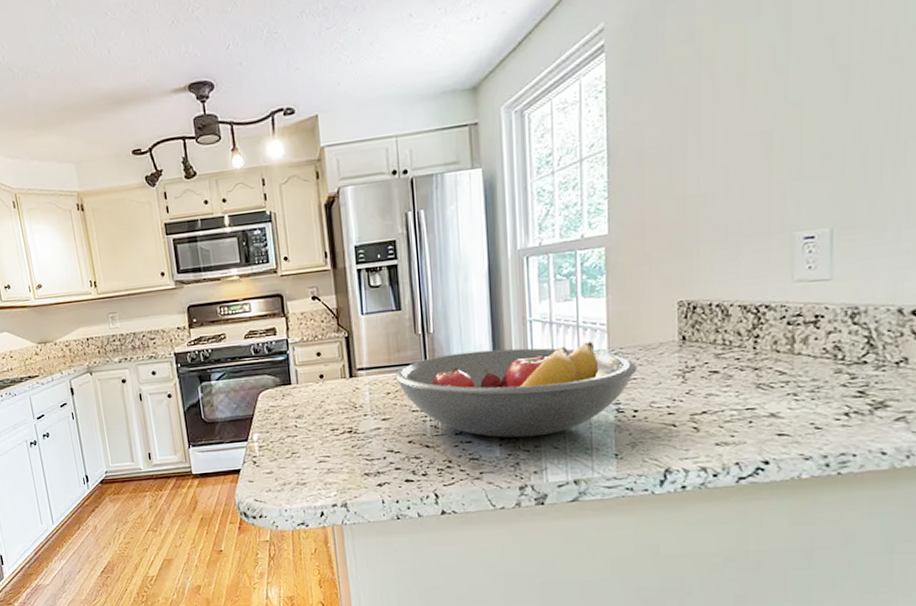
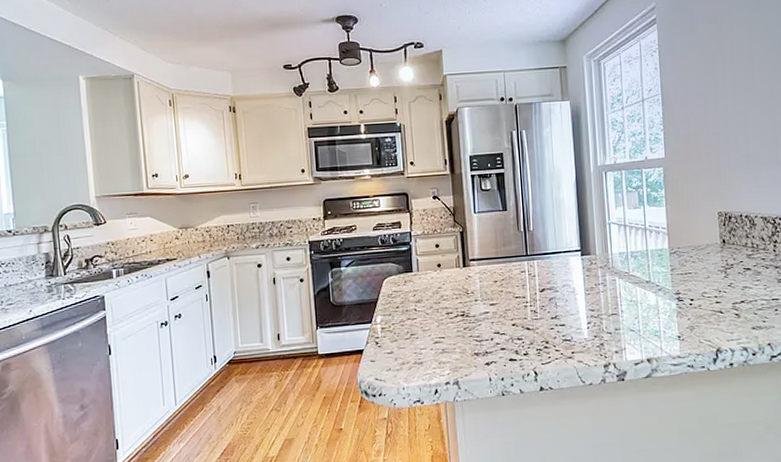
fruit bowl: present [394,340,638,438] -> none [500,241,692,322]

